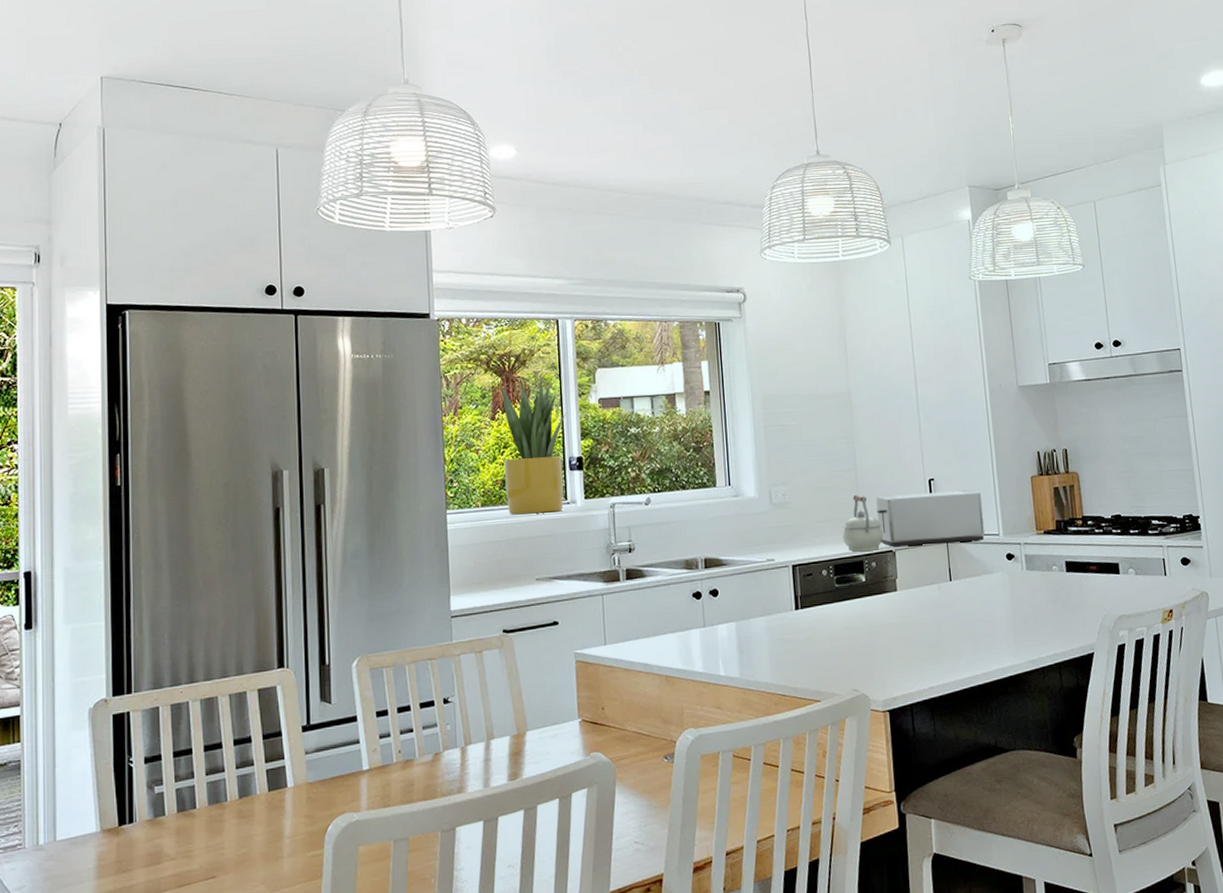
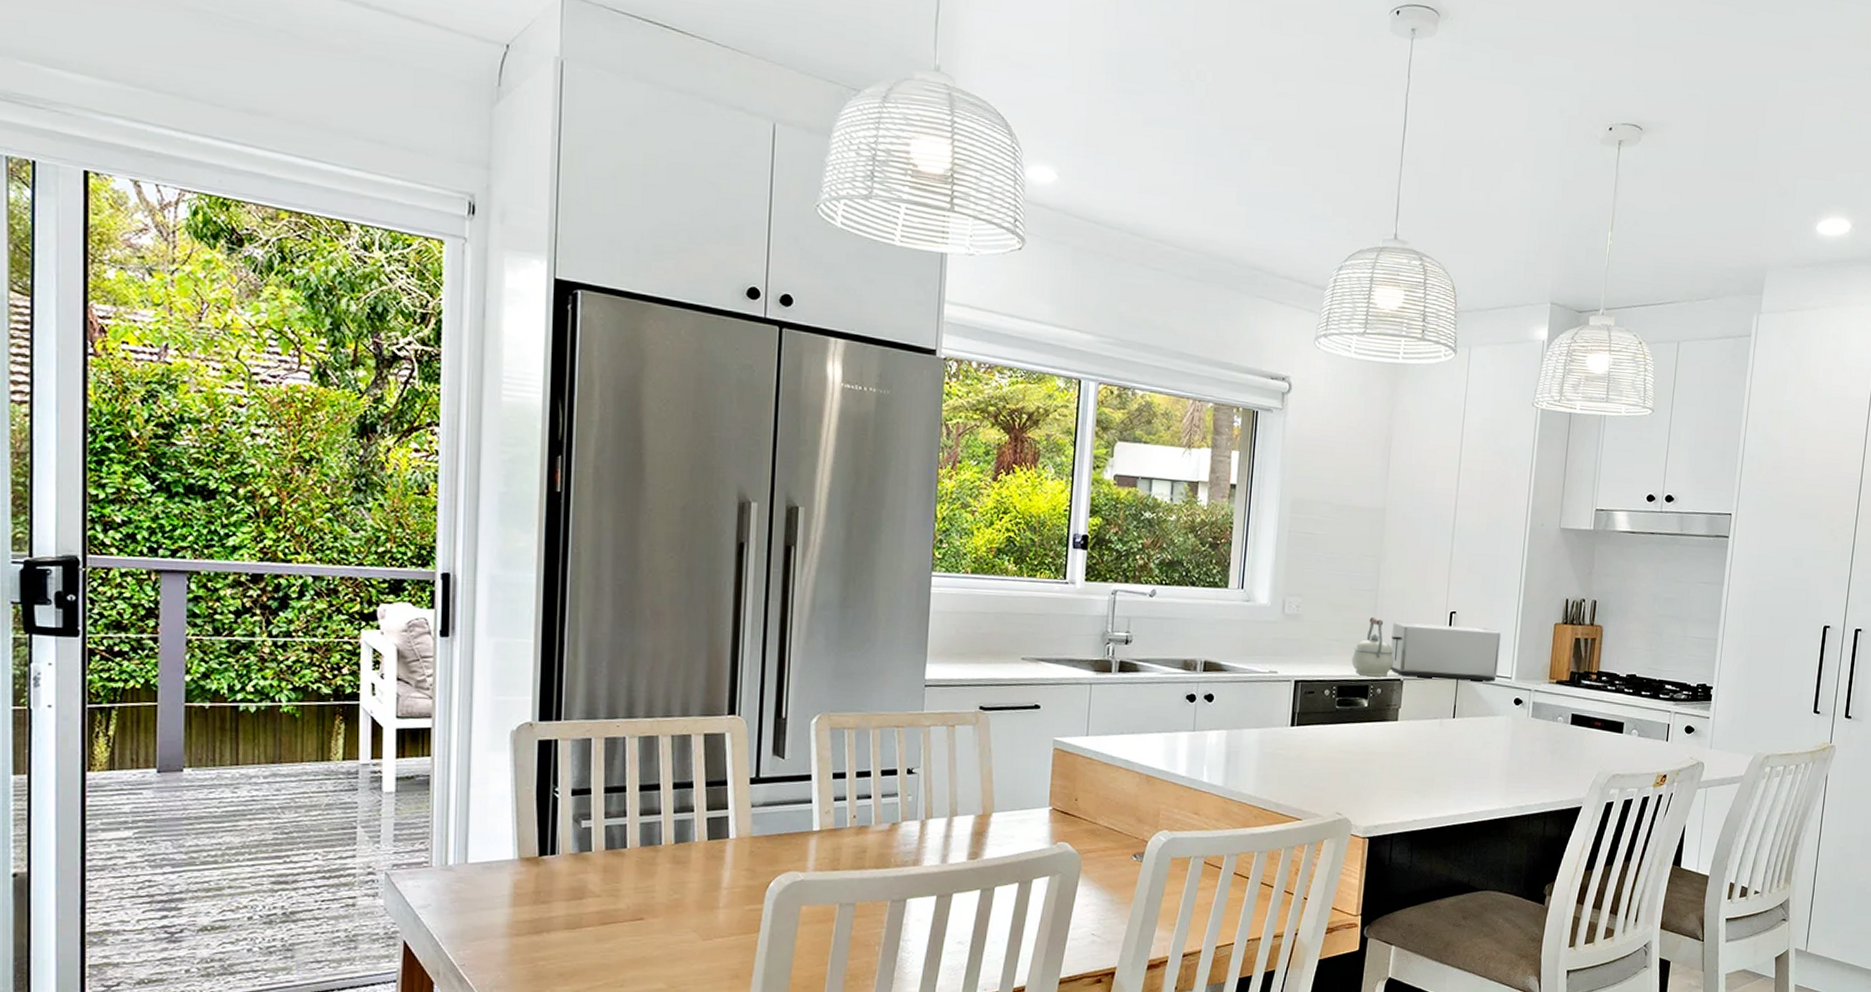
planter: present [499,375,567,515] -> none [1000,439,1077,591]

